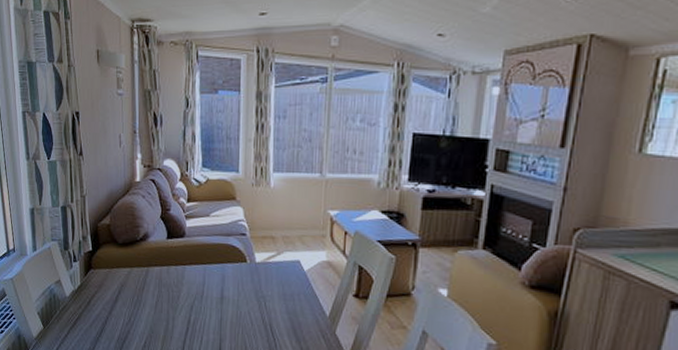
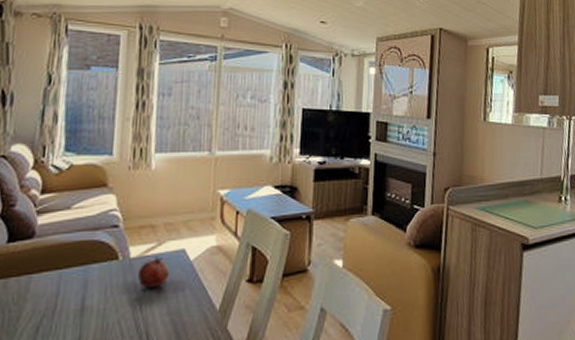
fruit: none [261,264,288,291] -> present [137,256,171,289]

